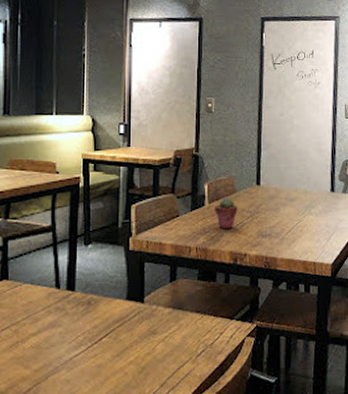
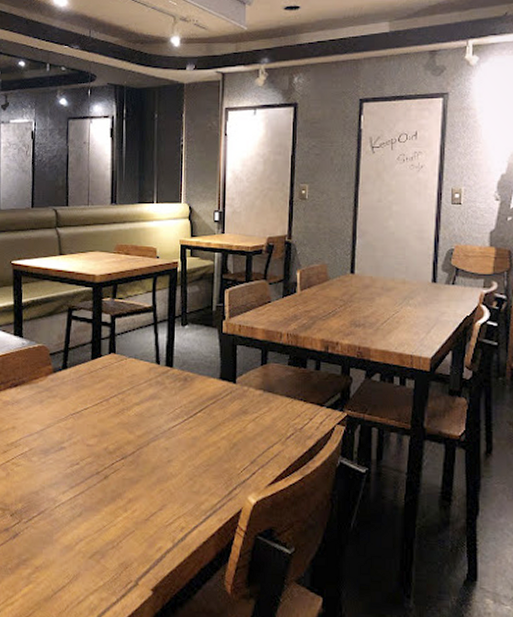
potted succulent: present [214,198,238,230] -> none [306,286,330,317]

